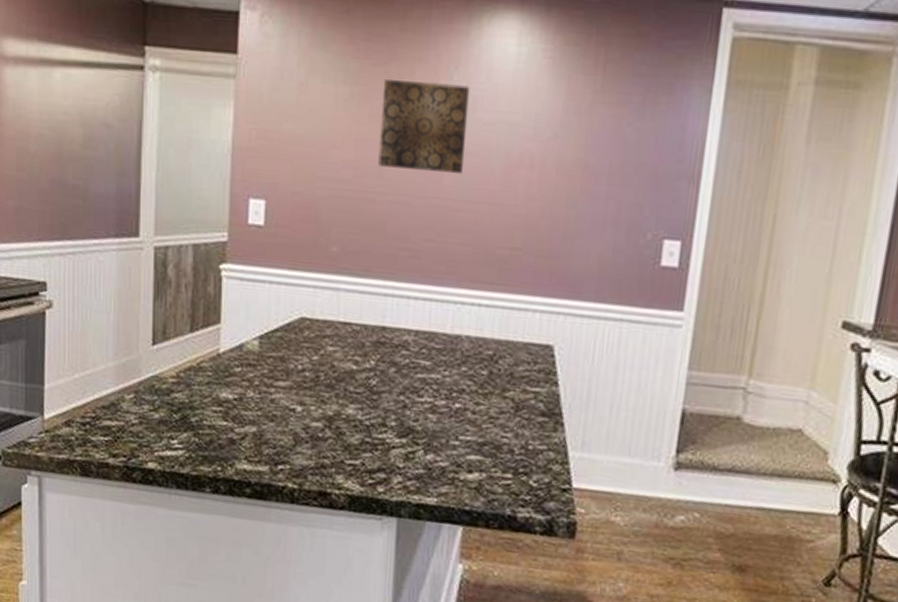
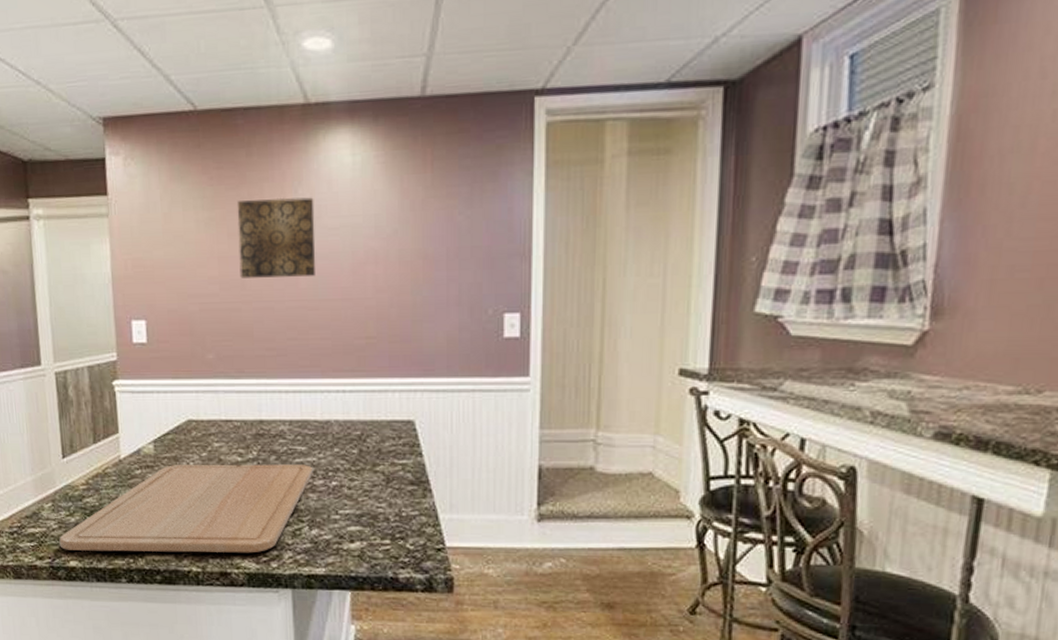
chopping board: none [138,365,436,474] -> present [59,464,314,553]

